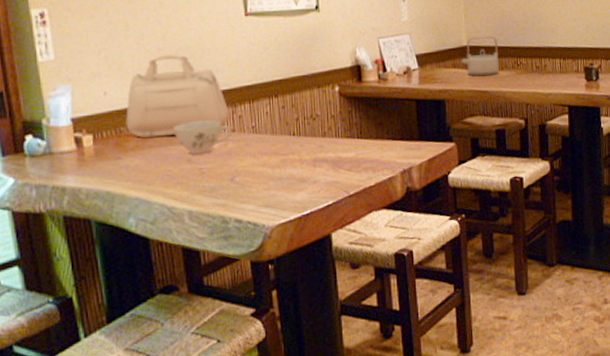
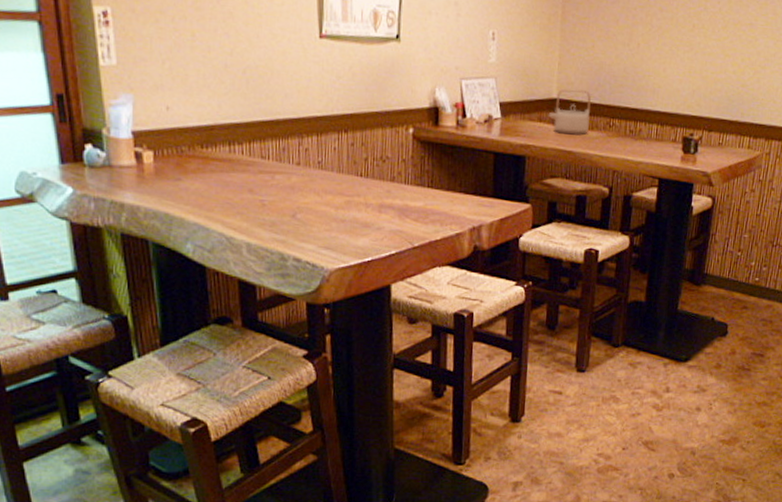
handbag: present [126,54,230,139] -> none [187,72,296,162]
teacup: present [173,119,231,155] -> none [236,148,296,186]

